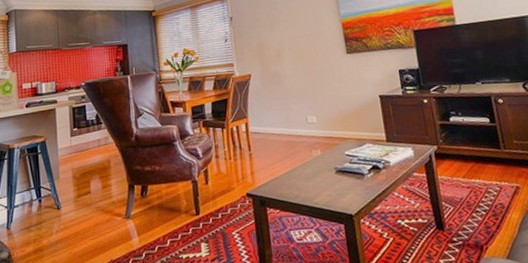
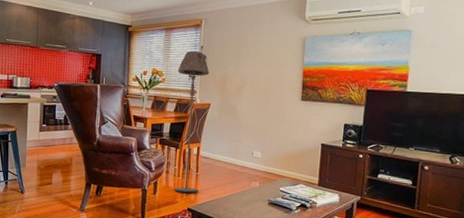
floor lamp: none [210,23,254,177] -> present [174,50,210,193]

